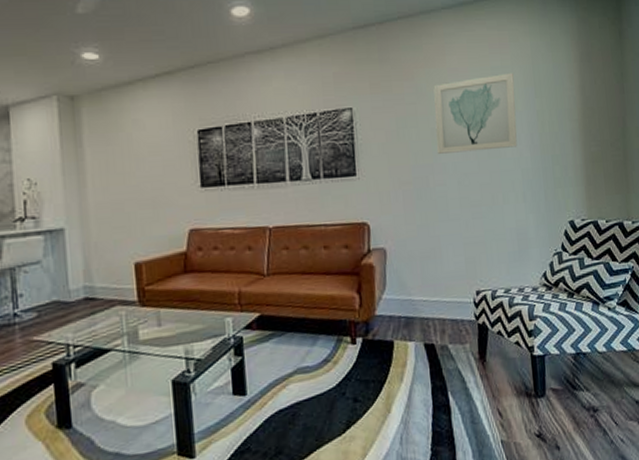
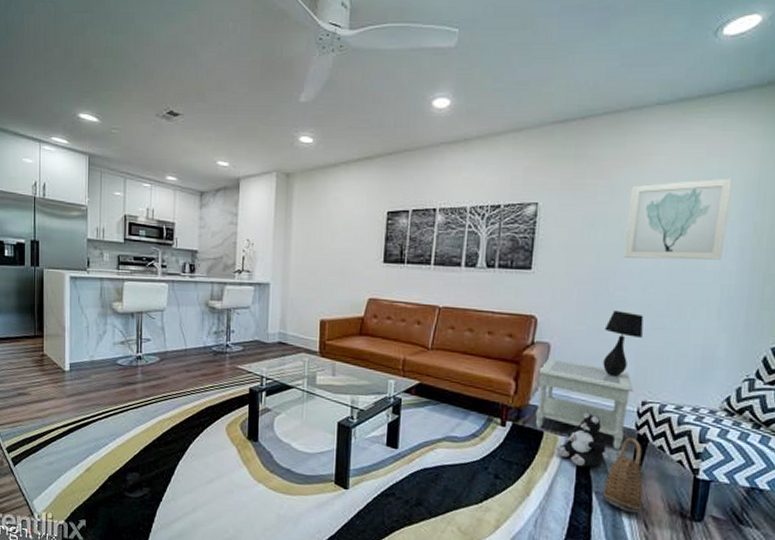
side table: none [377,263,467,344] -> present [535,359,633,450]
plush toy: none [408,311,453,370] -> present [556,412,606,467]
table lamp: none [432,205,466,272] -> present [603,310,644,377]
basket: none [457,328,494,405] -> present [602,437,643,513]

